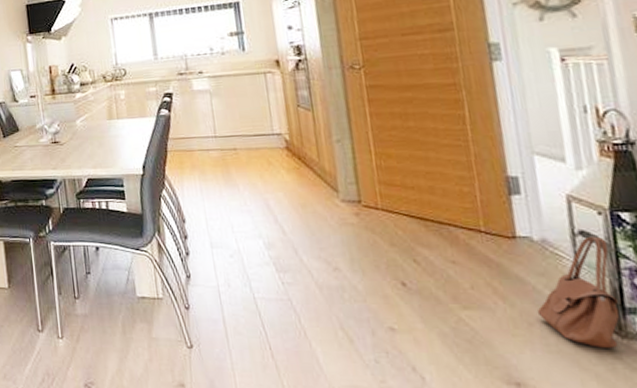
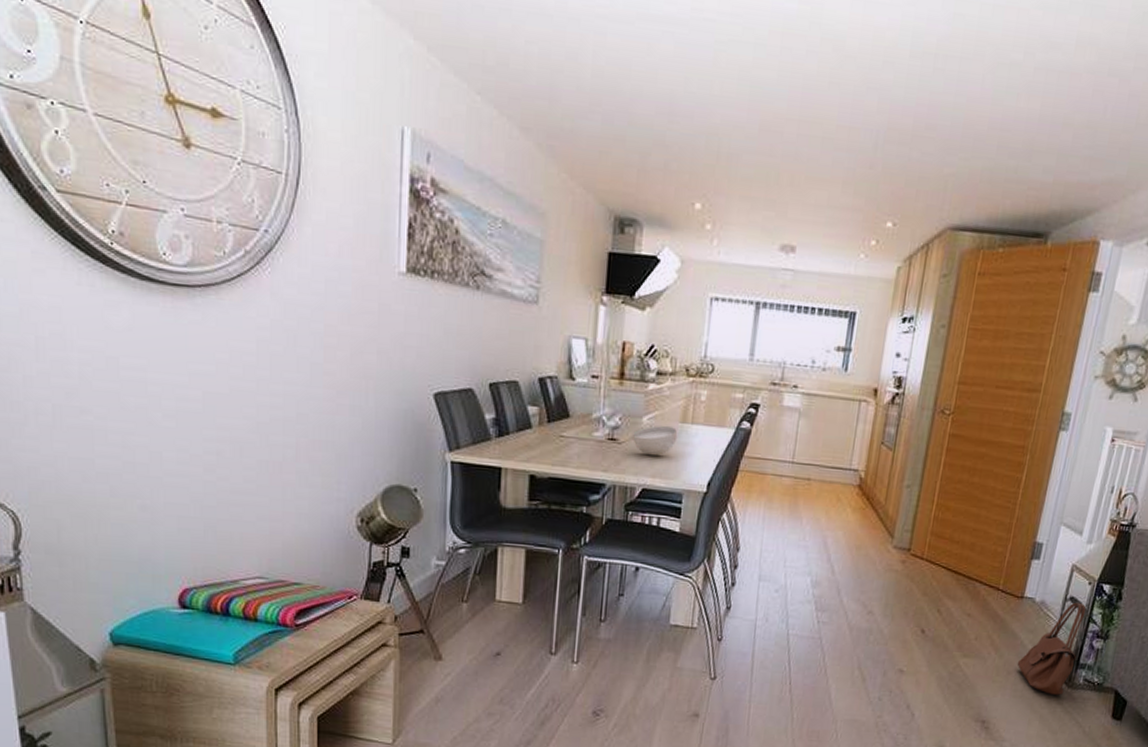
bowl: none [71,124,108,151] -> present [633,426,678,456]

